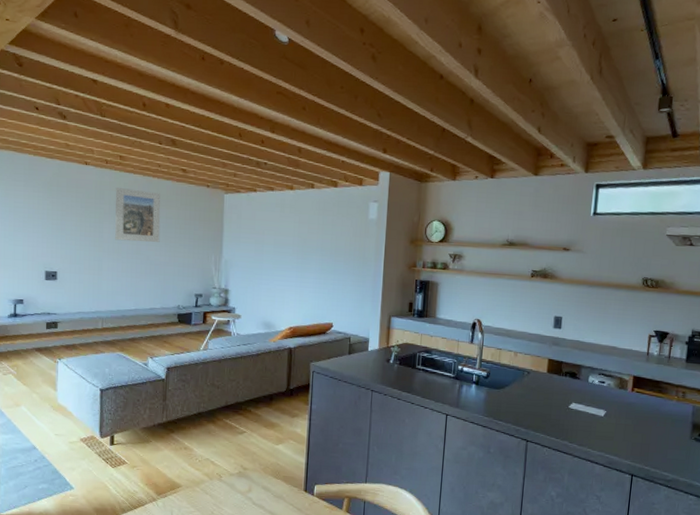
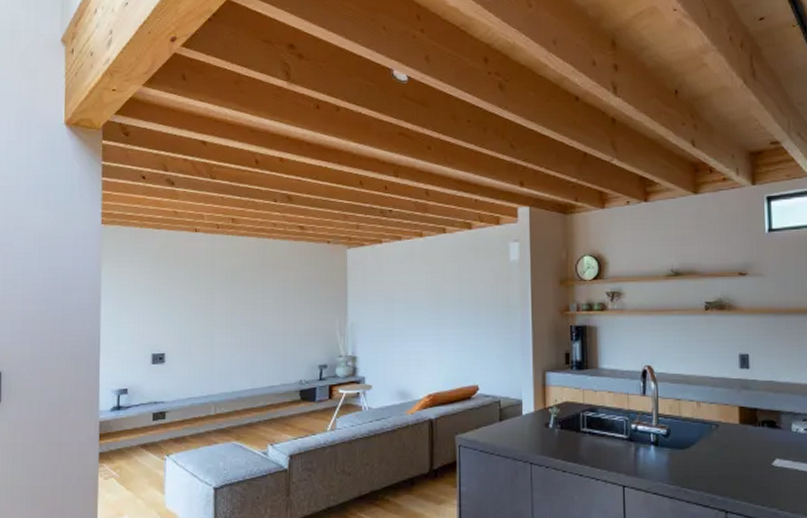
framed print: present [115,188,161,243] -> none [227,253,278,312]

